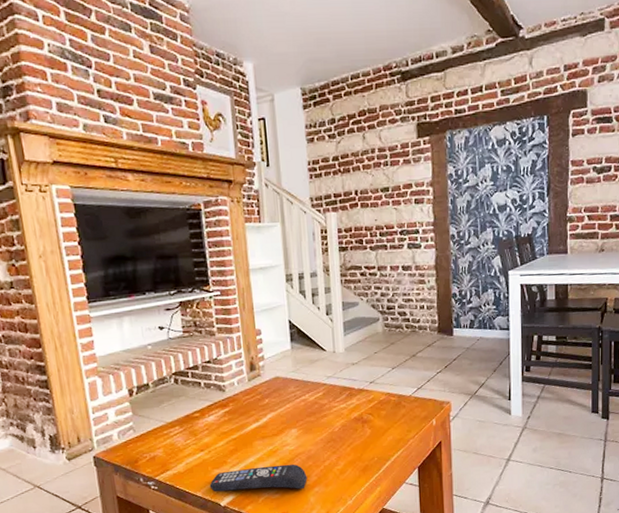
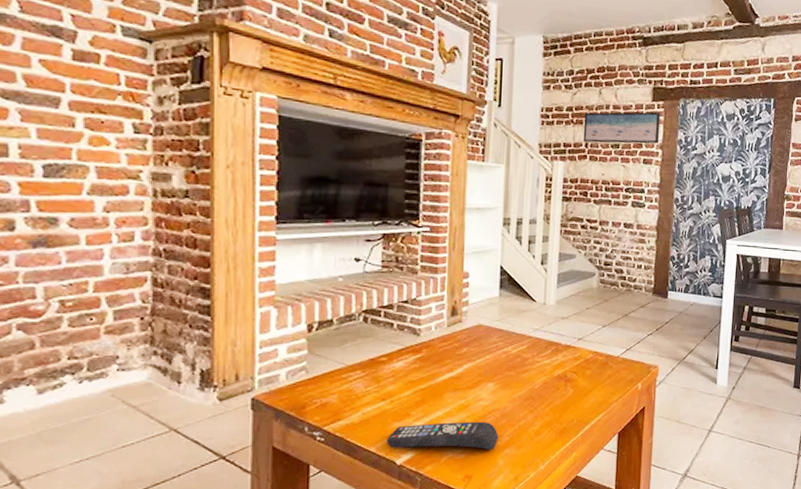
wall art: none [350,149,429,190] -> present [583,112,661,144]

